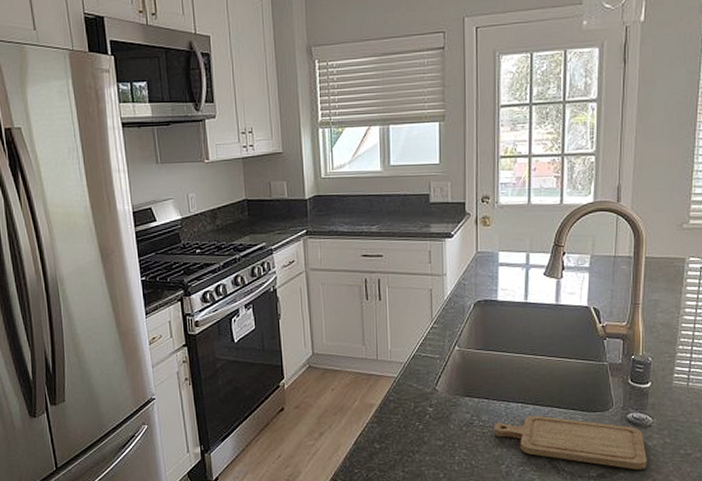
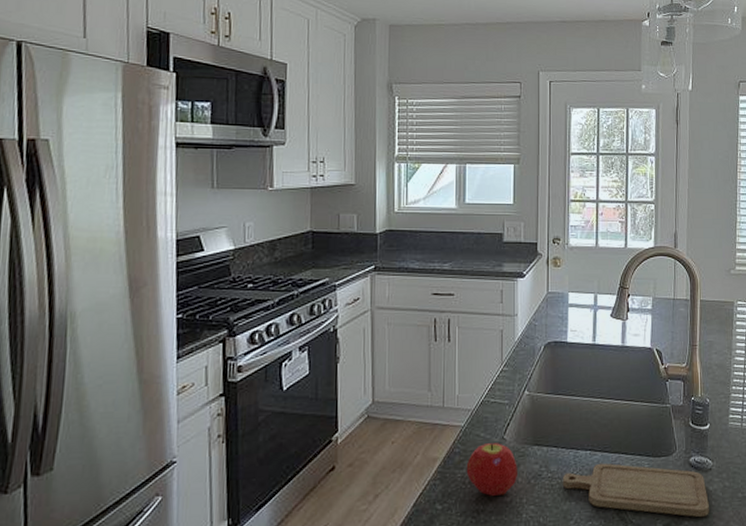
fruit: none [401,393,450,439] -> present [466,443,517,496]

